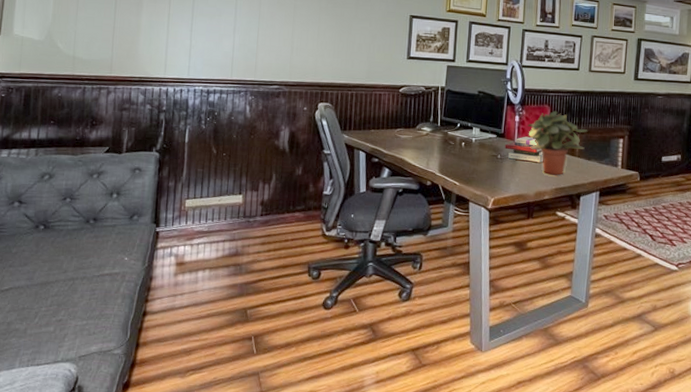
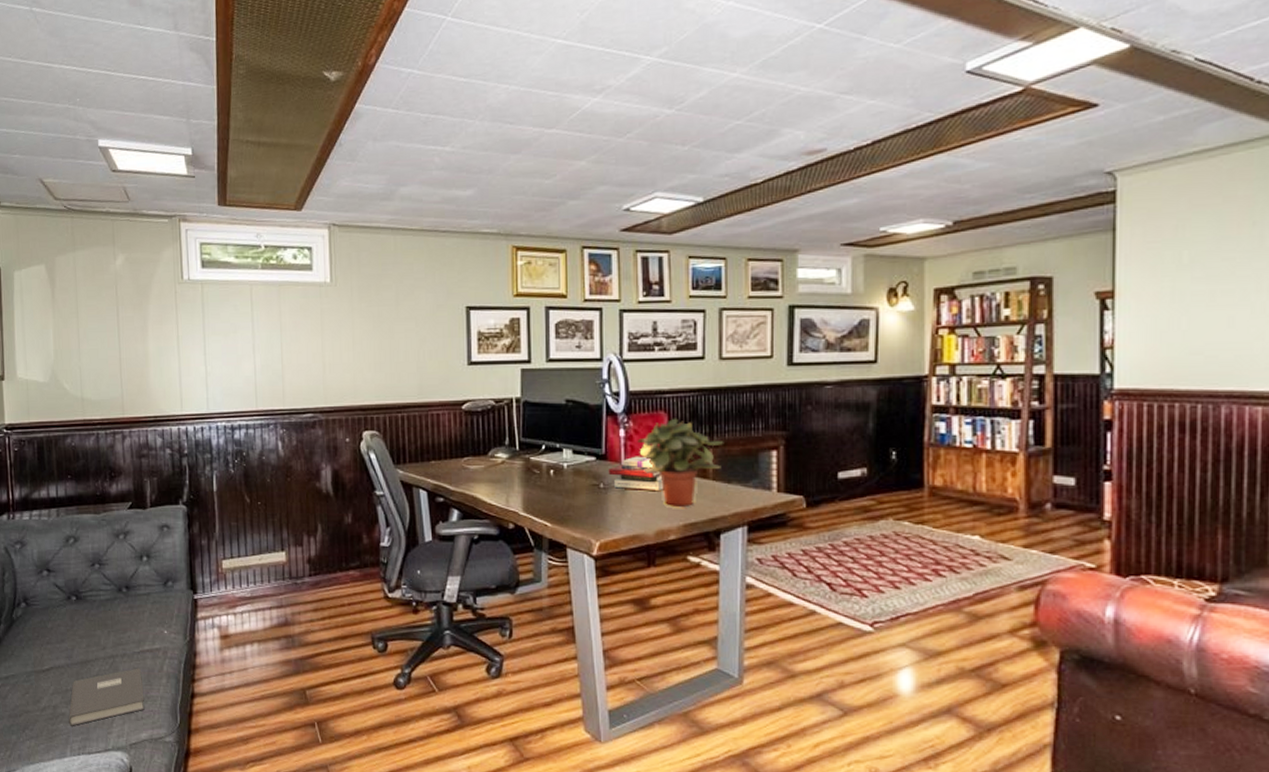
book: none [21,289,99,341] -> present [68,668,145,726]

